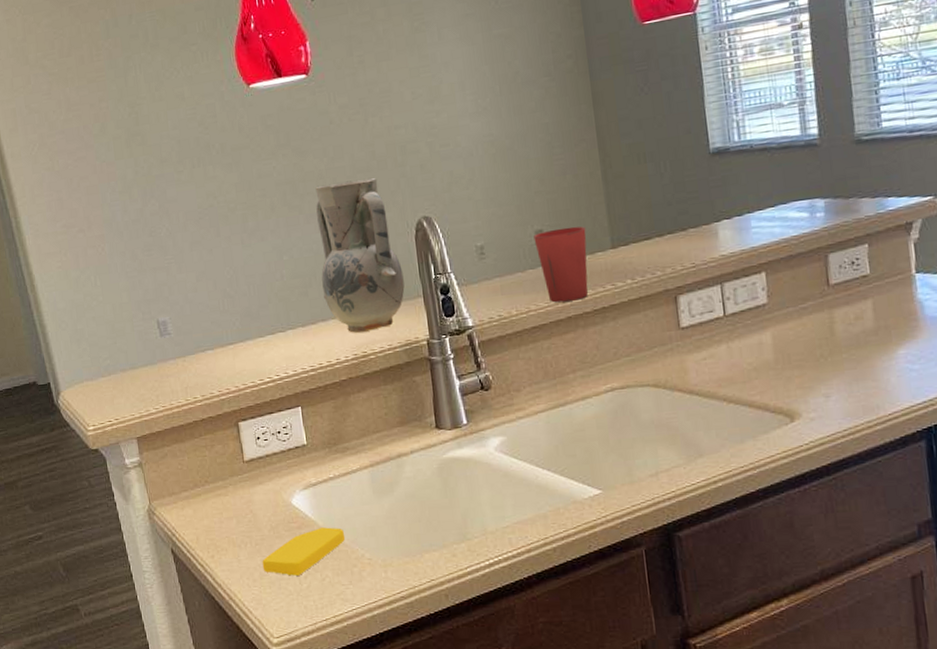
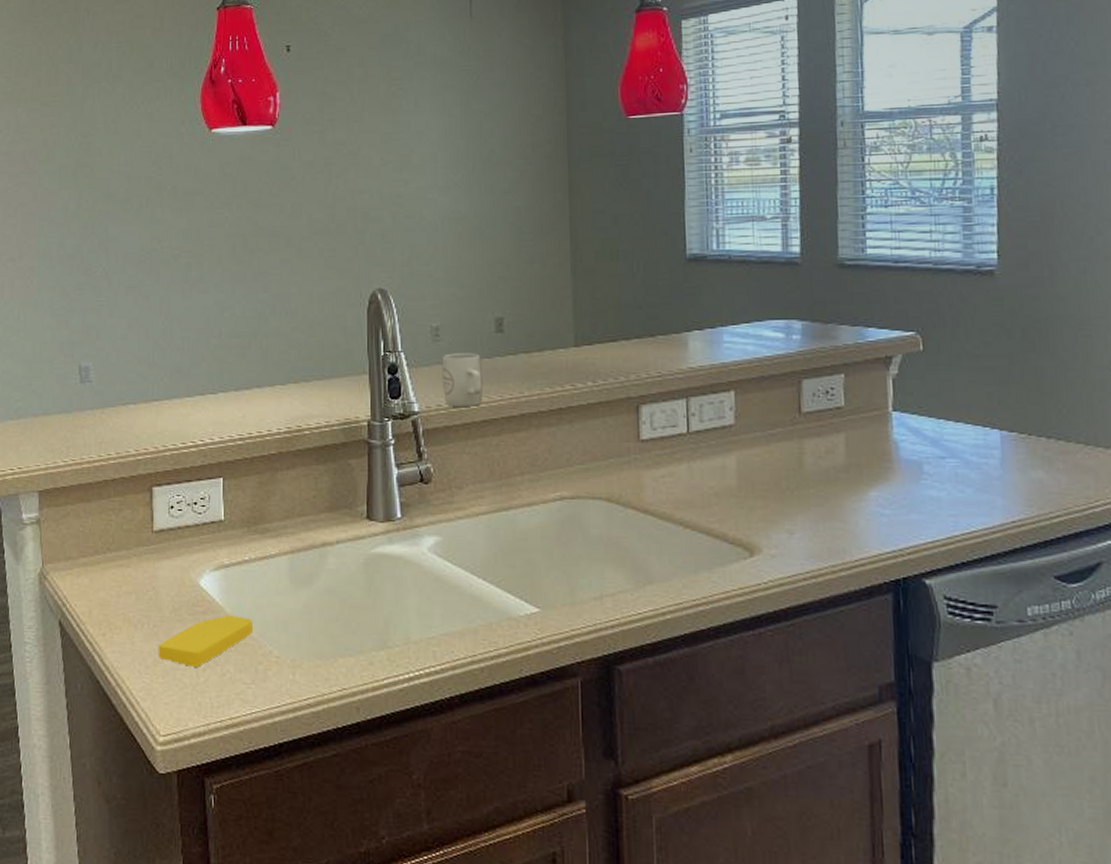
vase: present [315,177,405,333] -> none [263,241,350,404]
mug: none [489,265,531,318] -> present [442,353,483,406]
cup: present [534,226,588,303] -> none [493,318,549,397]

